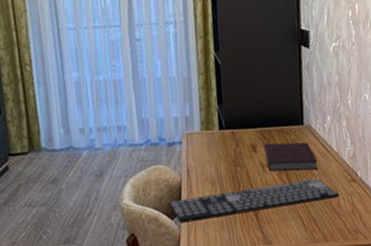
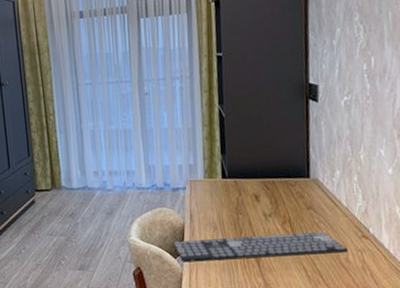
notebook: present [264,142,318,171] -> none [267,194,325,223]

